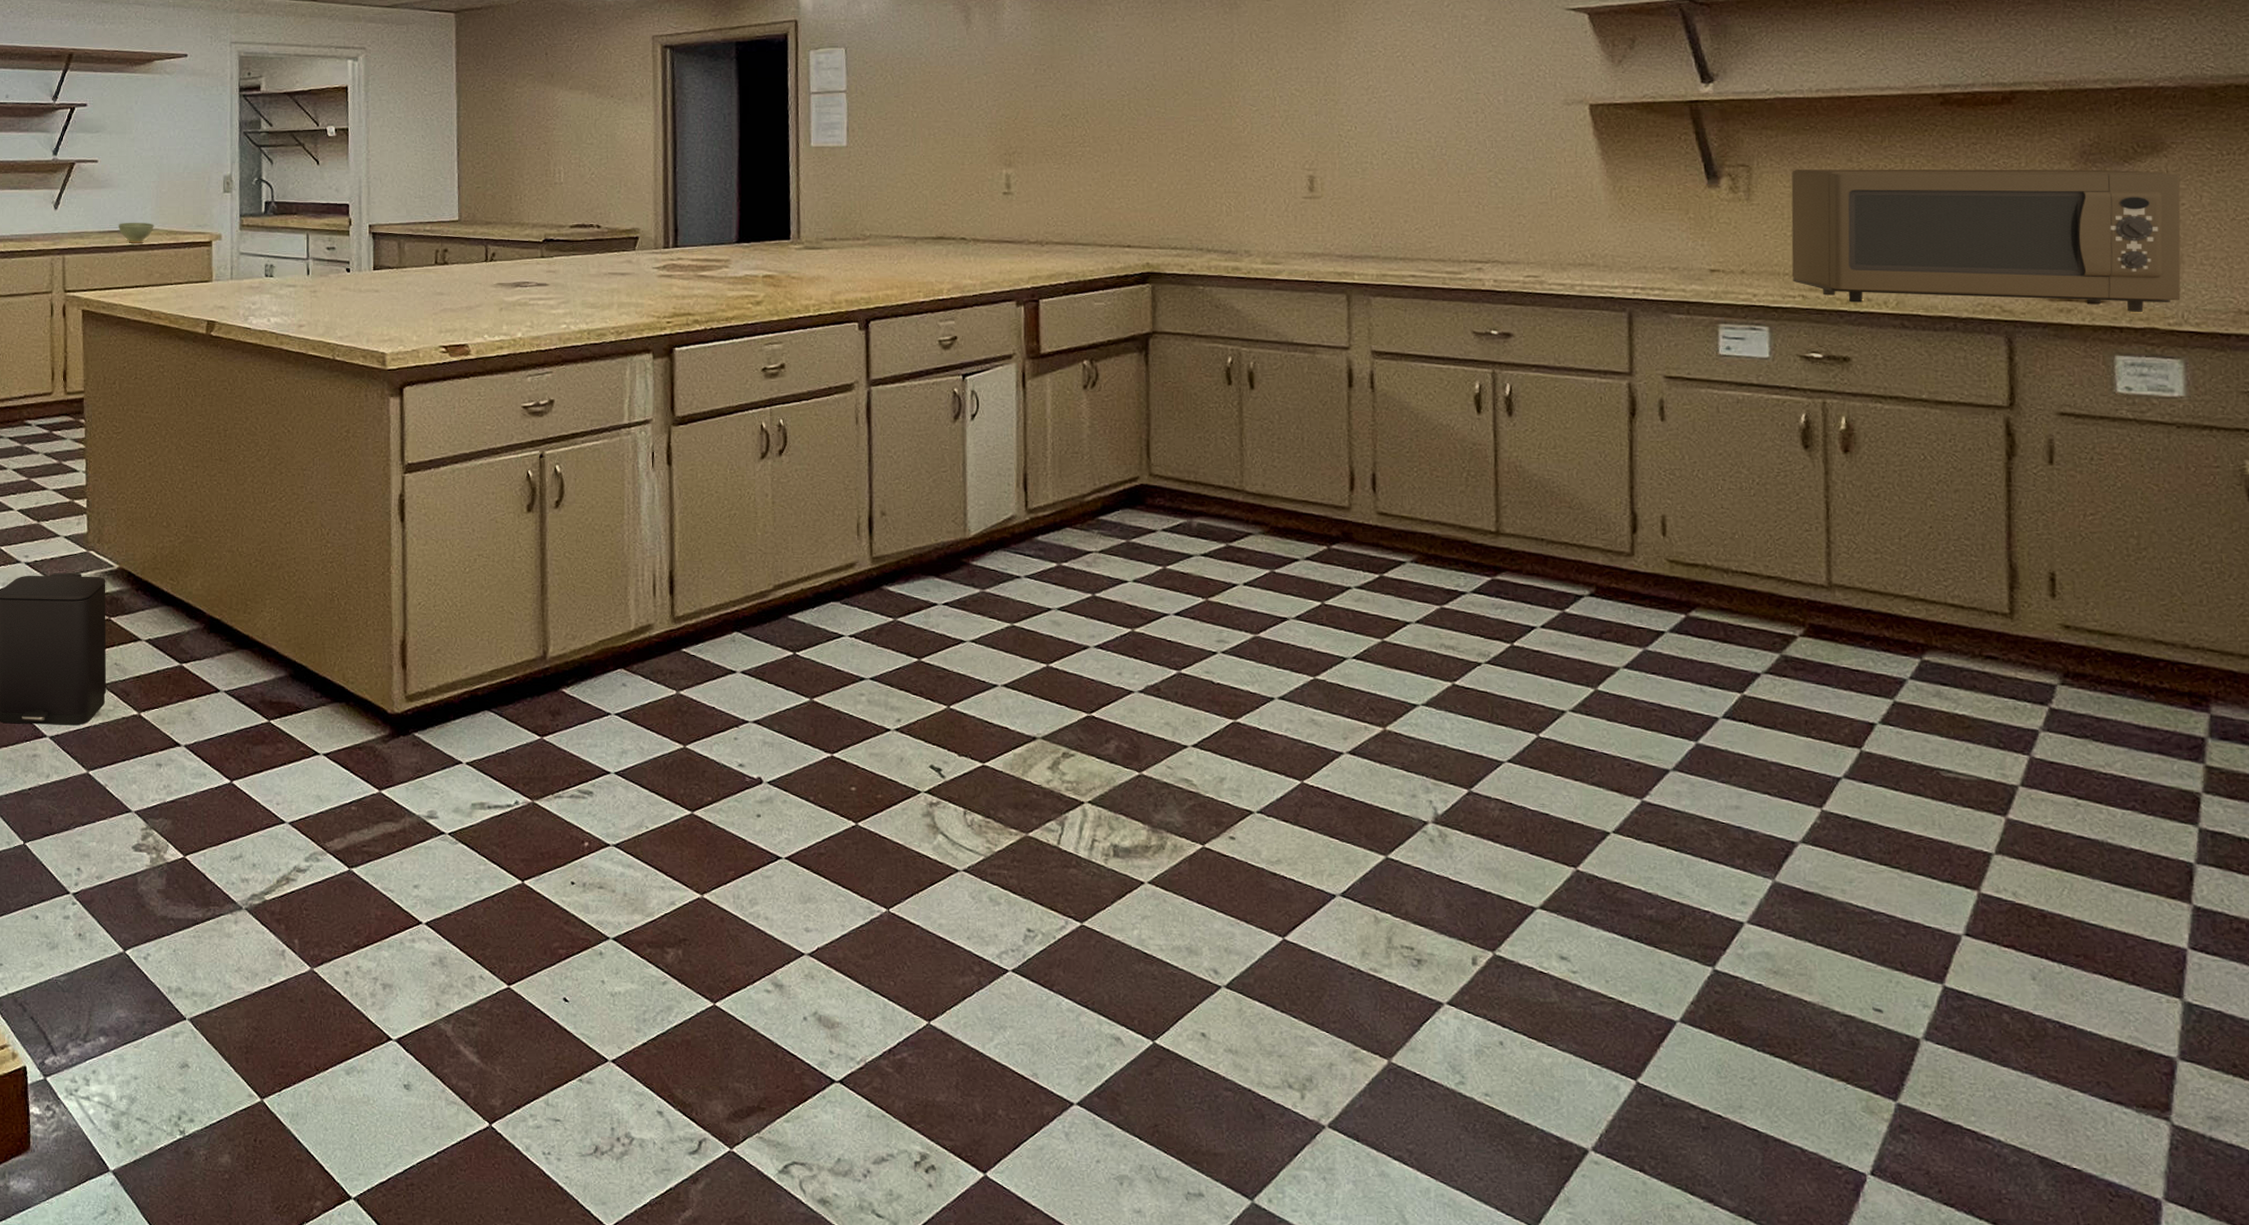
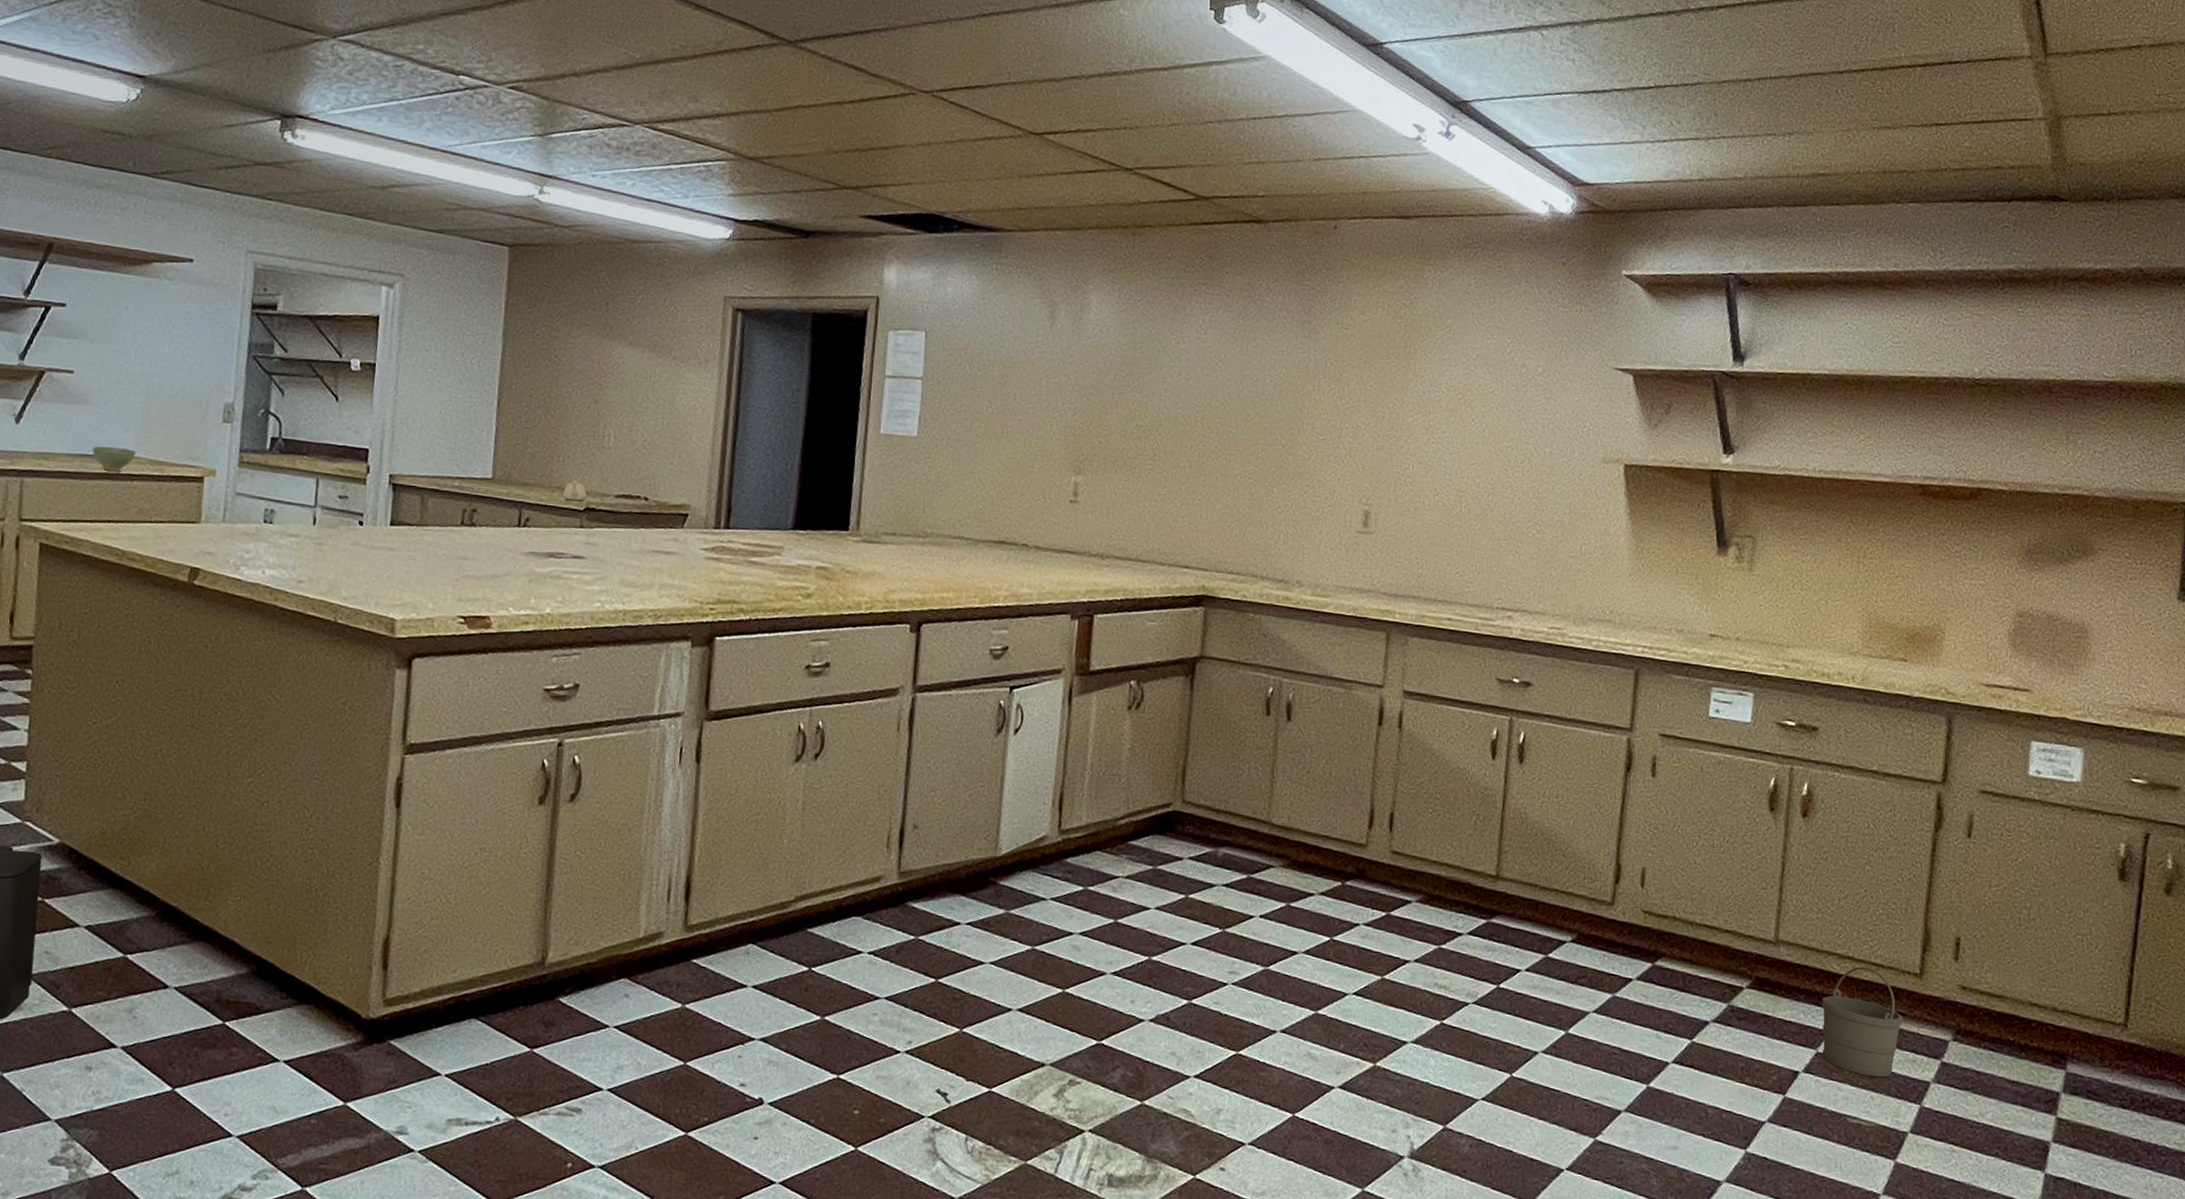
teapot: none [523,216,545,234] -> present [562,480,587,502]
microwave: present [1791,169,2181,312] -> none [1778,545,2102,703]
bucket: none [1893,608,1996,727] -> present [1822,966,1904,1078]

